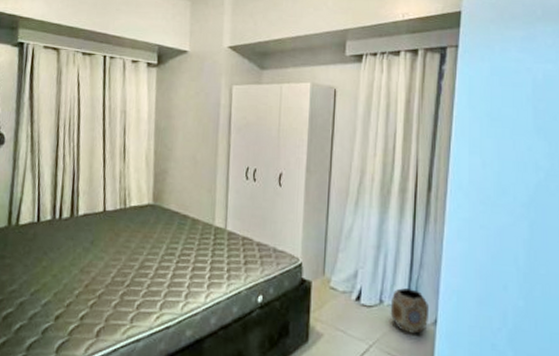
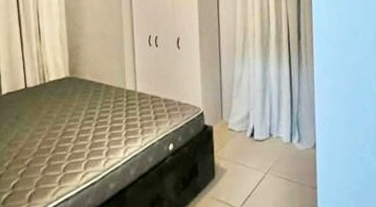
planter: present [390,287,430,334] -> none [278,120,309,158]

